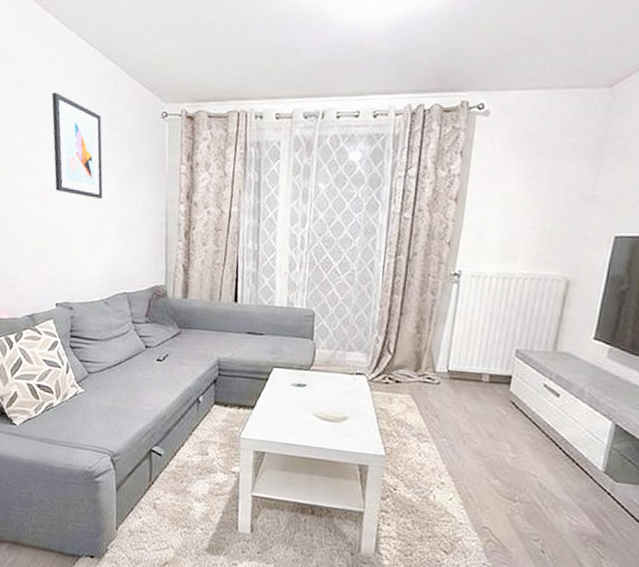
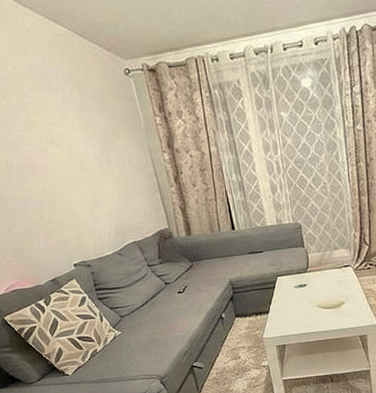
wall art: present [51,92,103,199] -> none [10,65,90,163]

